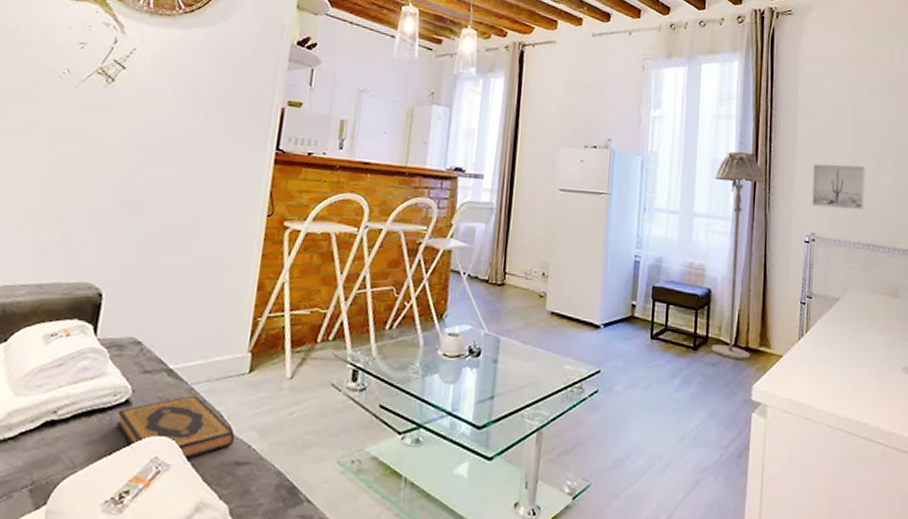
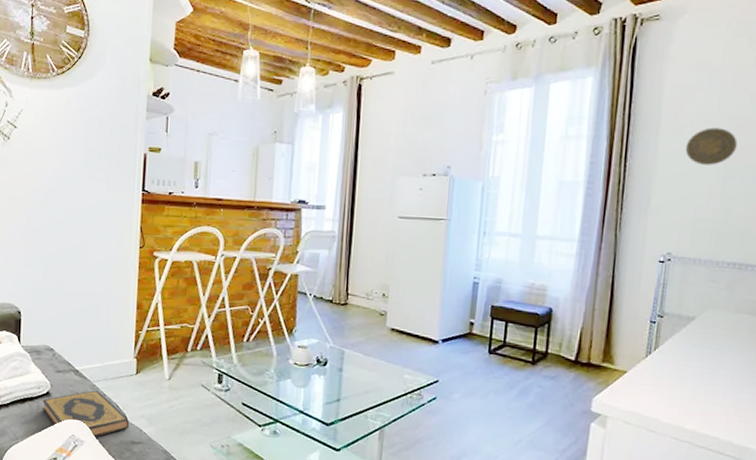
floor lamp: present [711,151,764,361] -> none [550,172,616,375]
wall art: present [811,163,865,211] -> none [669,180,738,229]
decorative plate: none [820,115,862,150] -> present [685,127,738,165]

